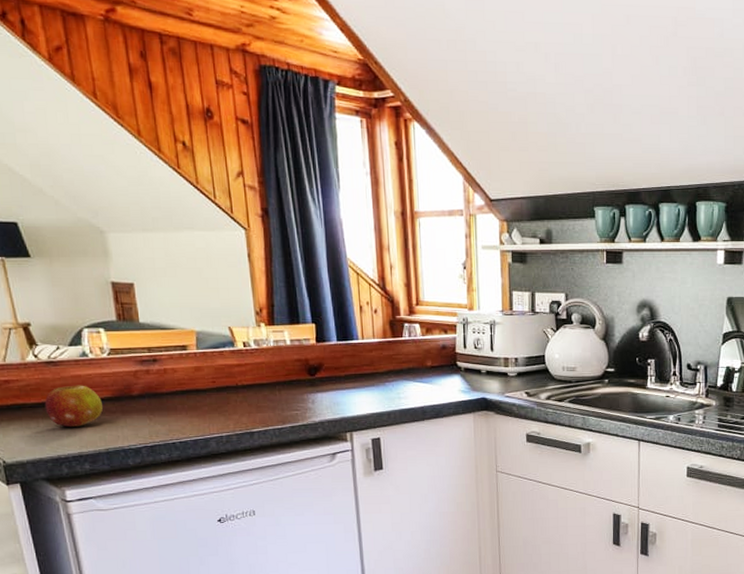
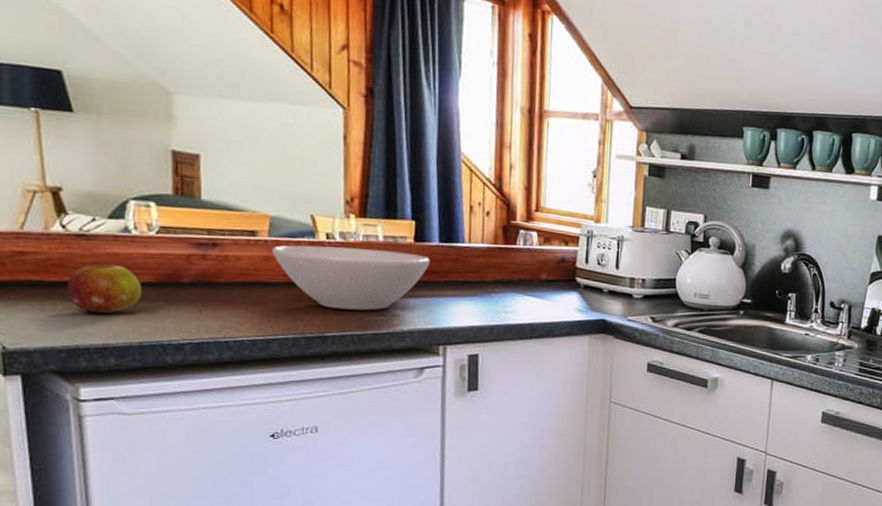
bowl: none [200,353,332,408] -> present [271,245,430,311]

